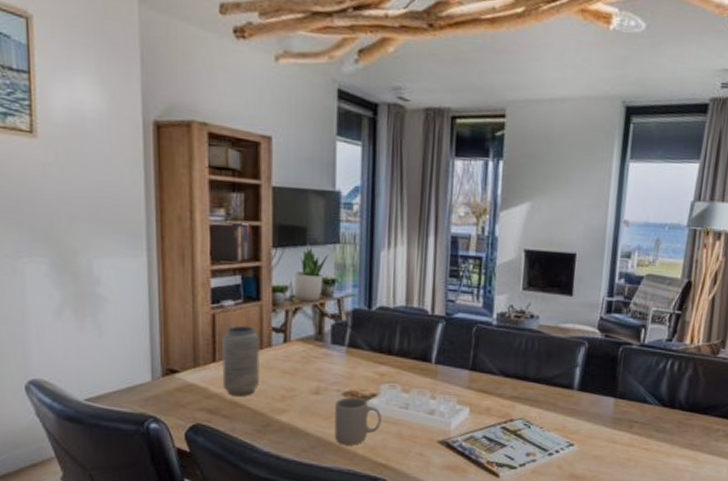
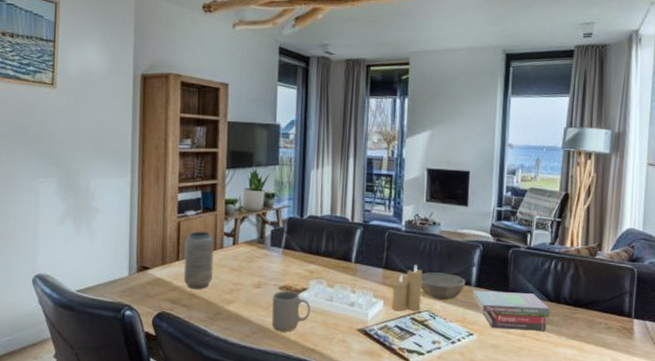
decorative box: present [205,141,246,173] -> none [178,88,209,111]
books: present [210,222,253,263] -> none [178,149,211,181]
candle: none [479,365,517,420] -> present [391,264,423,312]
bowl: none [514,374,567,406] -> present [421,272,466,300]
books: none [574,395,663,440] -> present [472,291,550,331]

